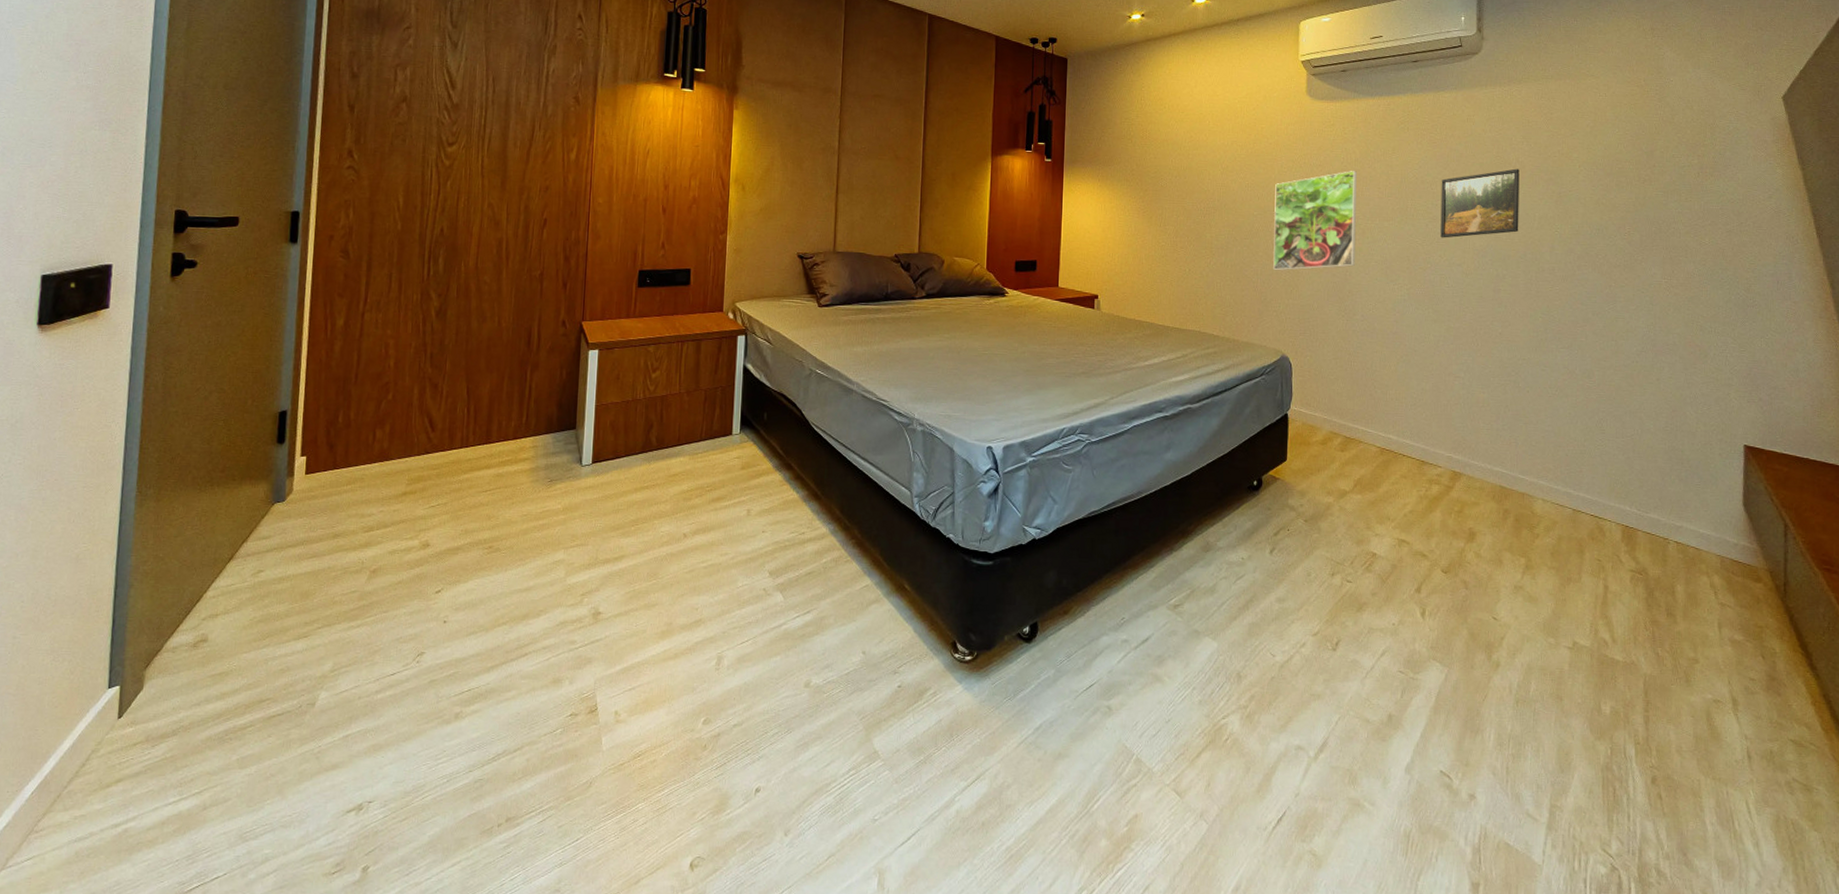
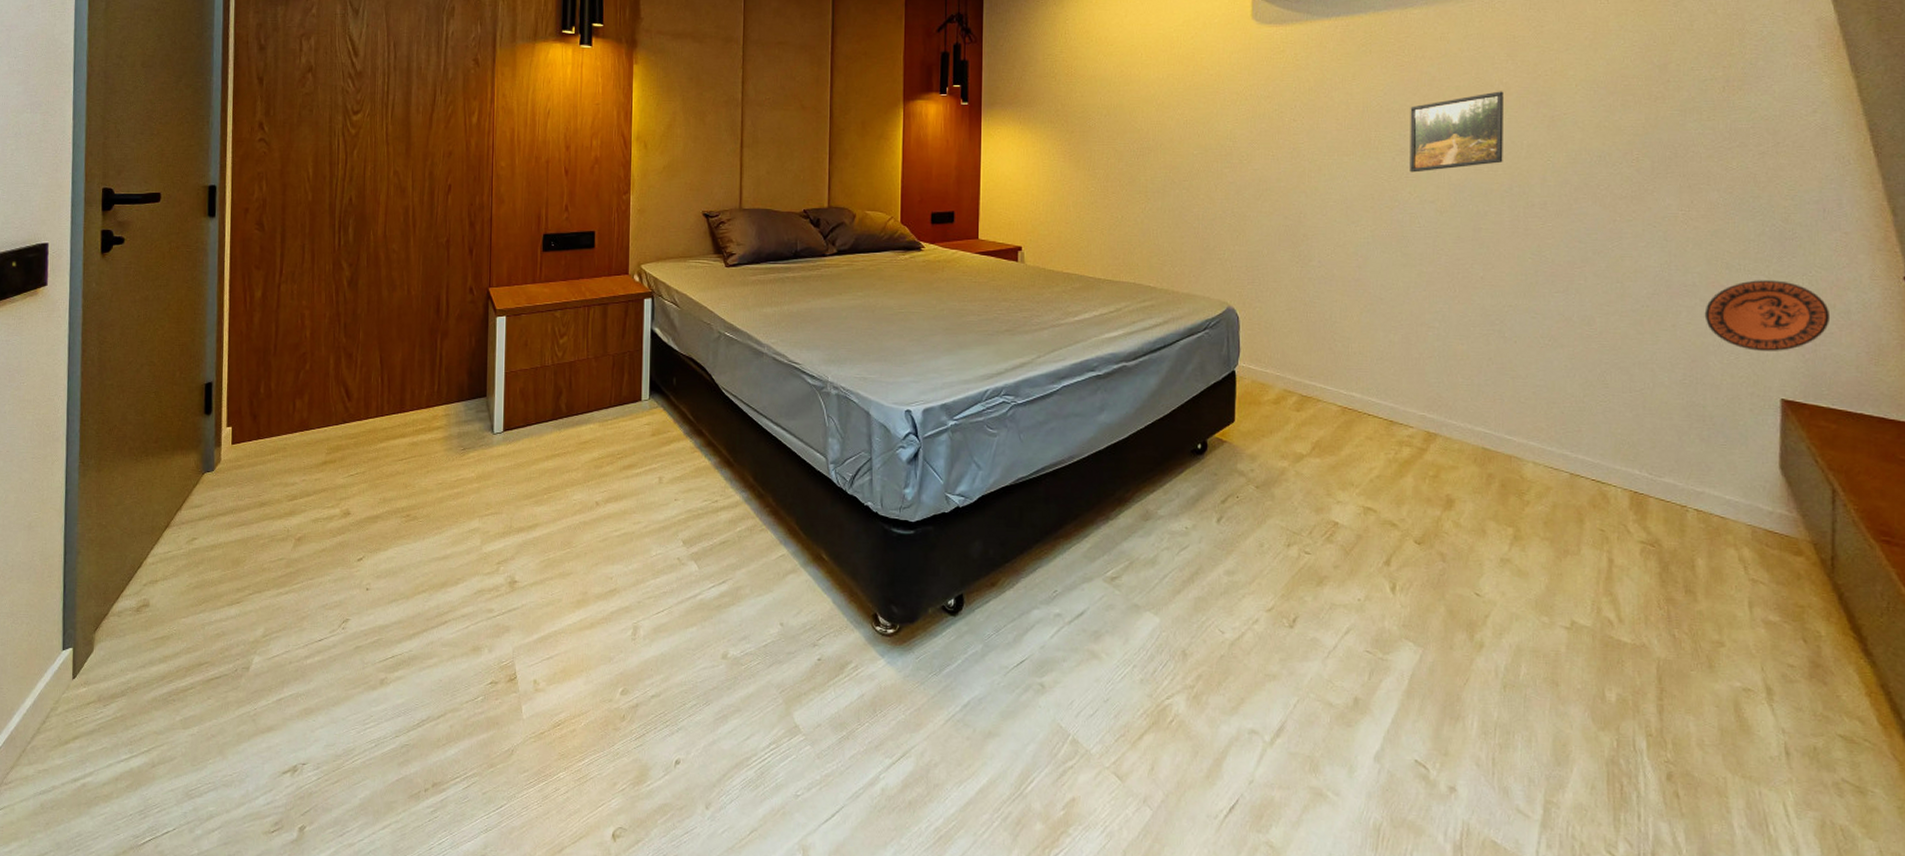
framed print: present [1273,171,1357,271] -> none [1216,101,1311,215]
decorative plate: none [1683,341,1783,403] -> present [1704,280,1831,351]

